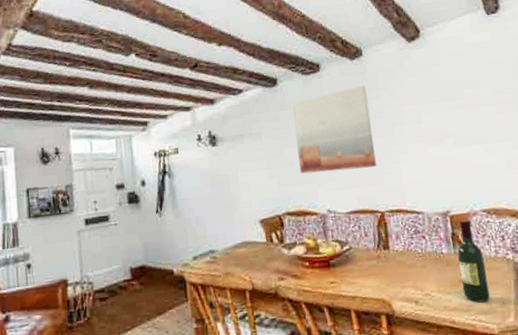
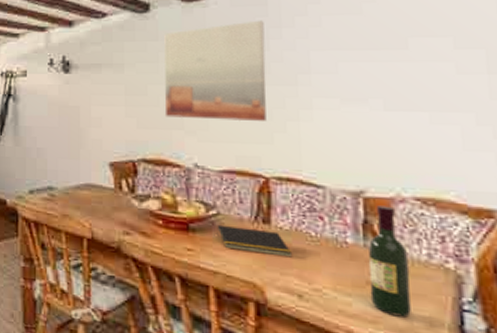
notepad: none [350,254,408,276] -> present [217,224,293,258]

